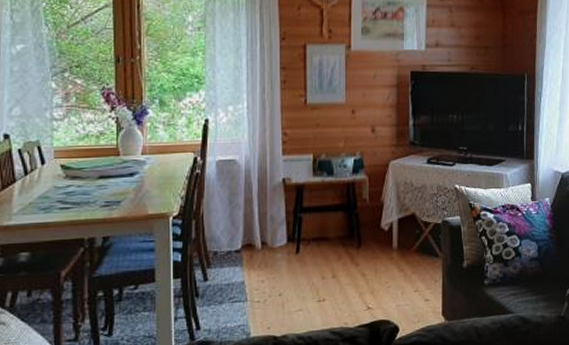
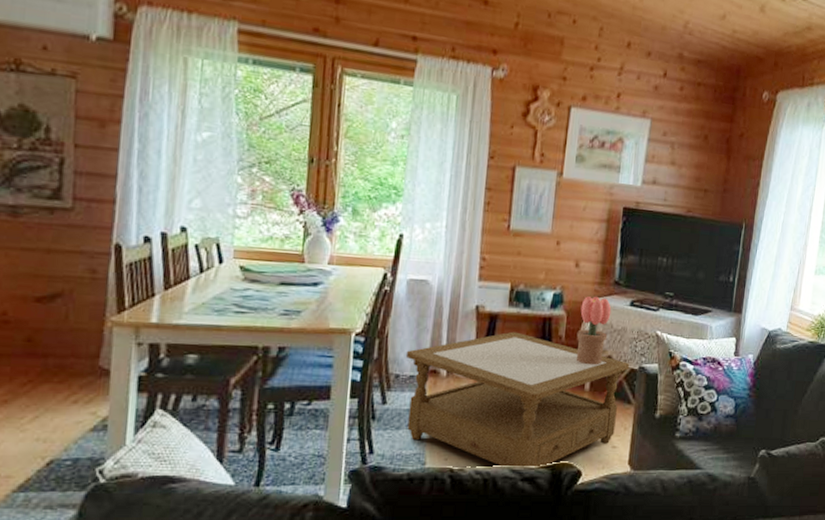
coffee table: none [221,199,433,331] -> present [405,331,630,469]
potted flower: none [380,158,410,224] -> present [575,296,612,365]

